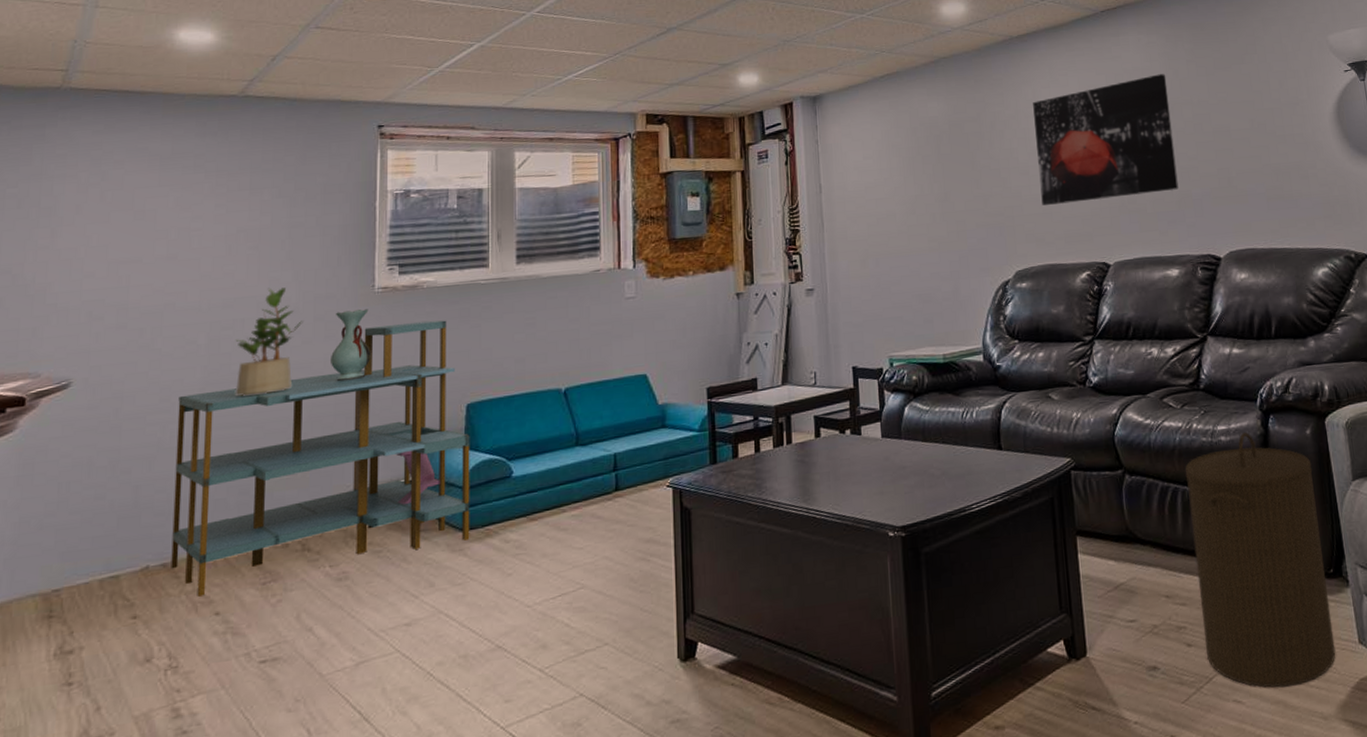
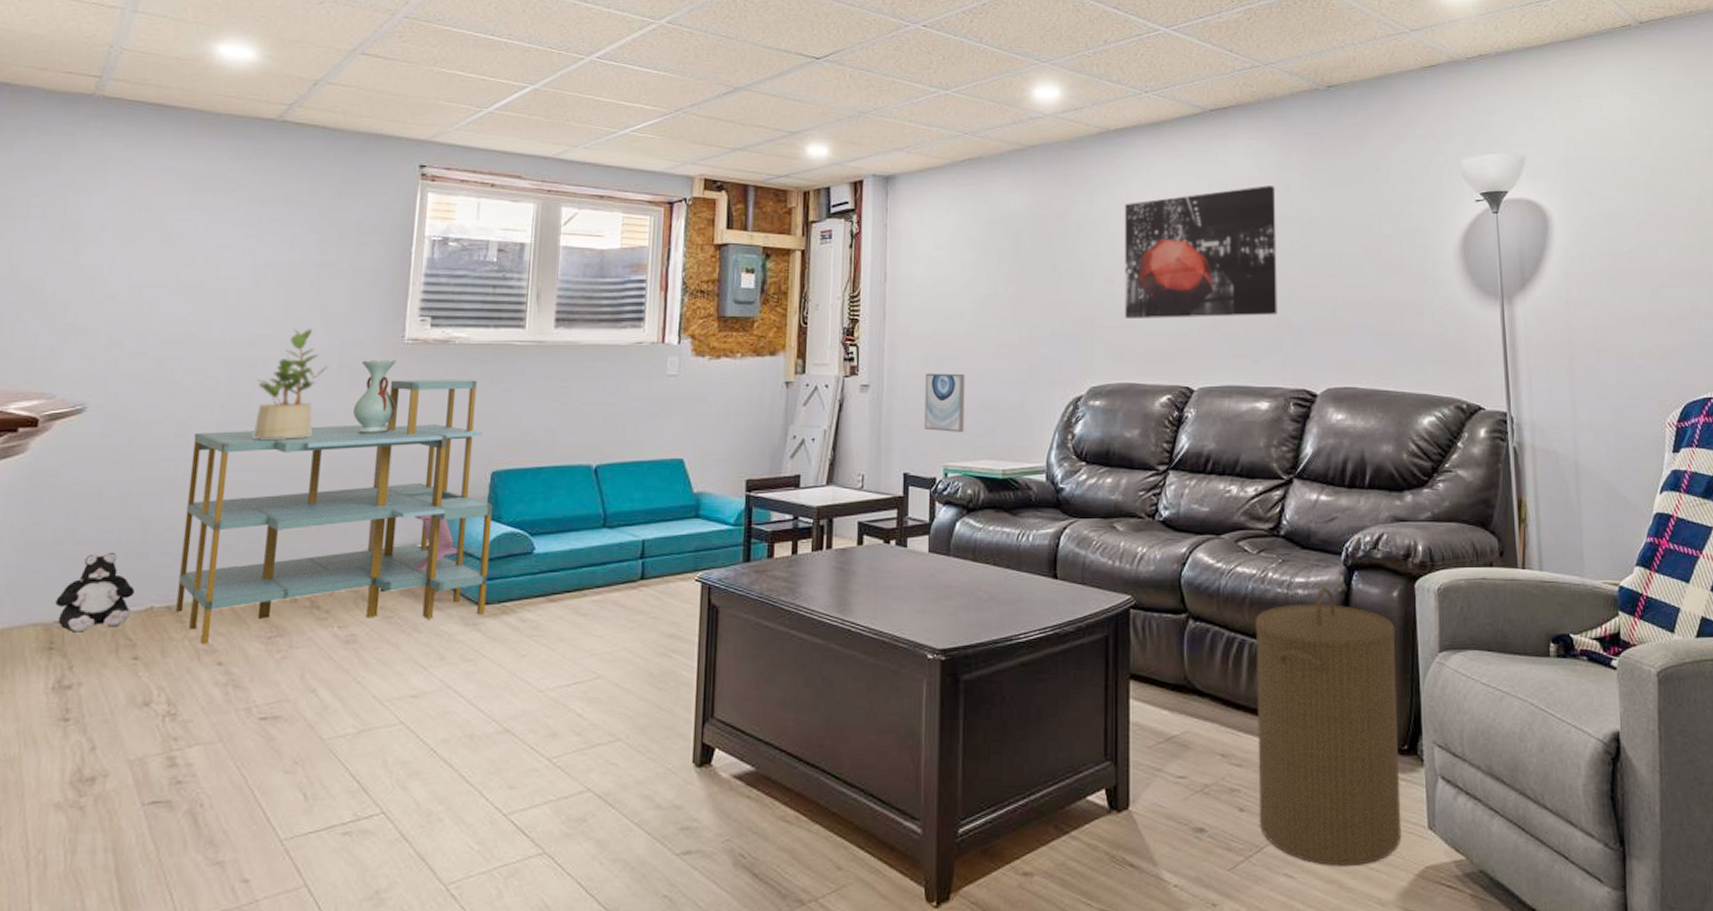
plush toy: none [52,518,130,599] -> present [55,553,136,633]
wall art: none [865,270,905,325] -> present [924,373,965,432]

